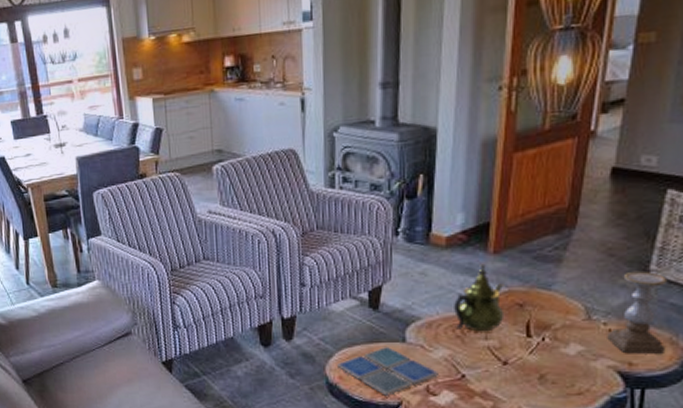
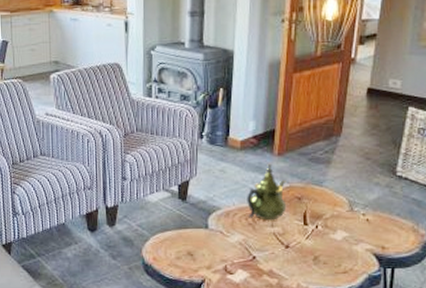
drink coaster: present [337,347,438,396] -> none [152,233,234,274]
candle holder: present [607,271,668,354] -> none [365,172,410,239]

